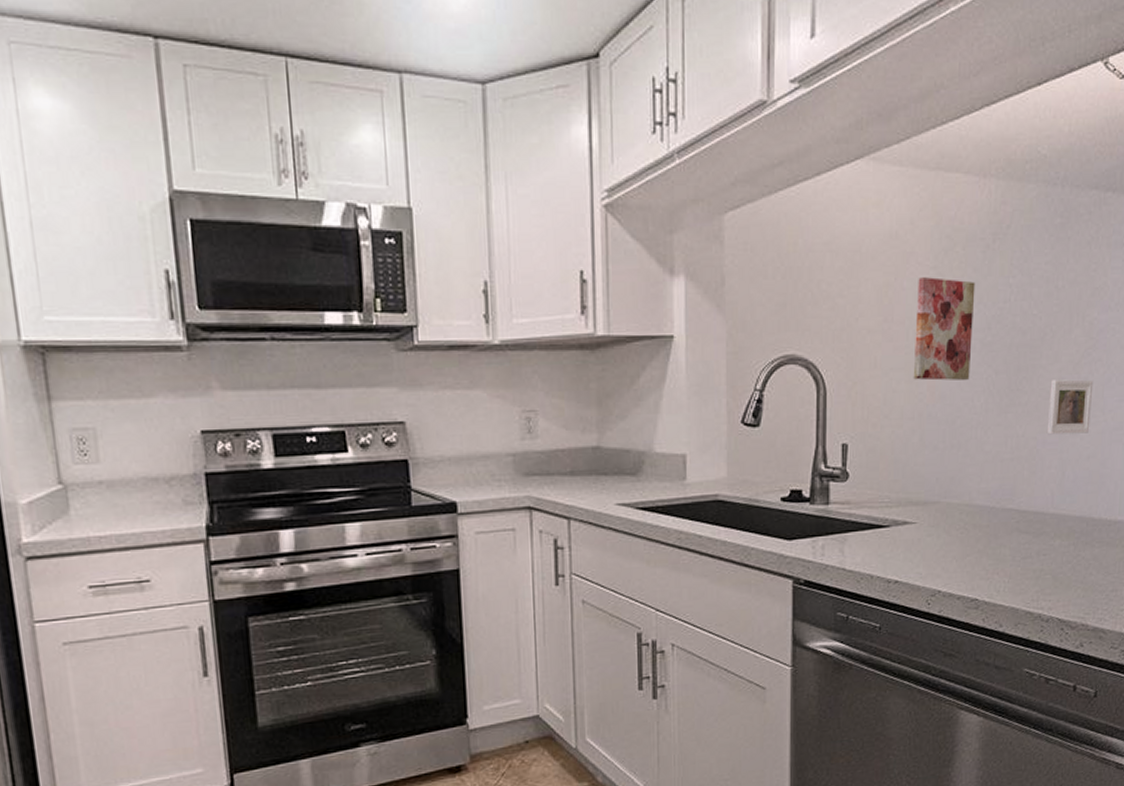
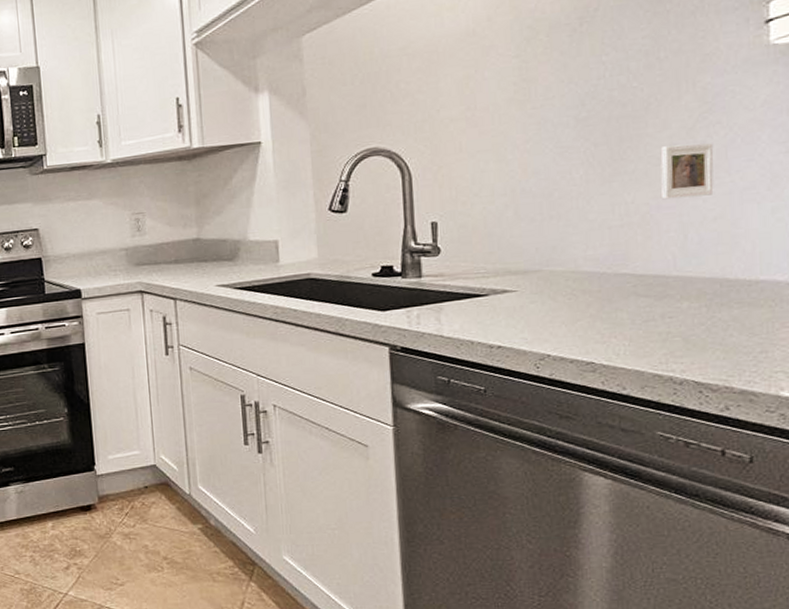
wall art: present [913,277,976,381] -> none [500,64,565,159]

